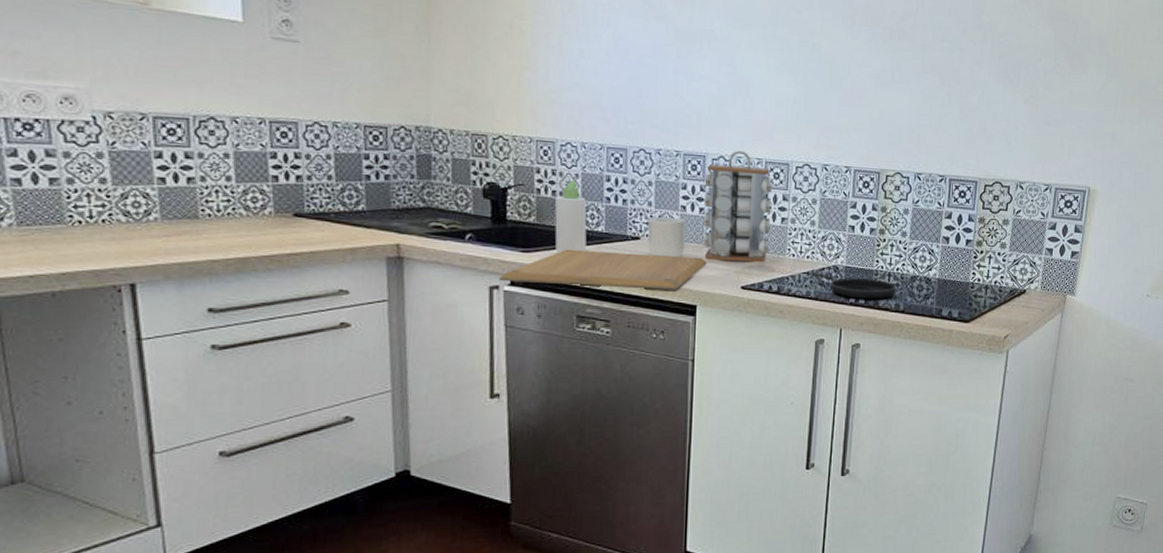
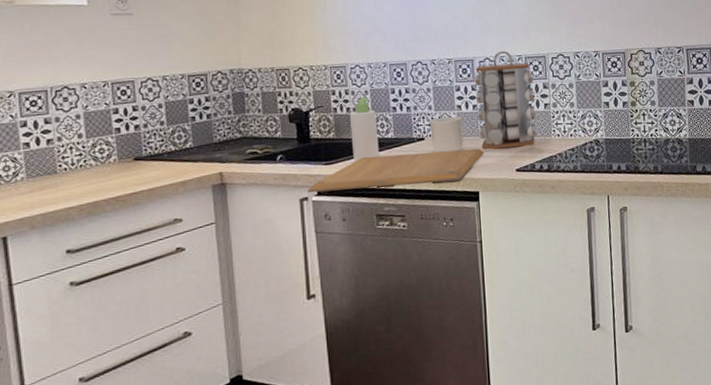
frying pan: present [810,273,897,299] -> none [575,146,653,167]

